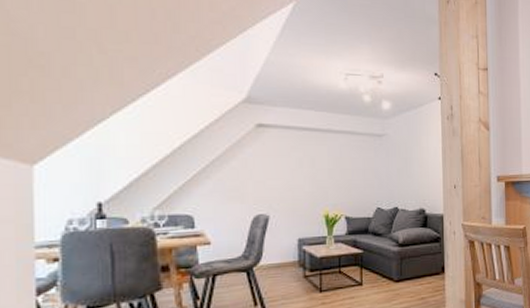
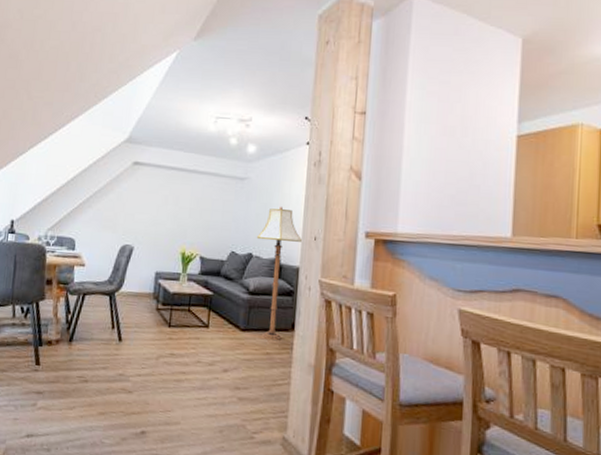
floor lamp: none [400,160,444,286] -> present [256,206,303,341]

